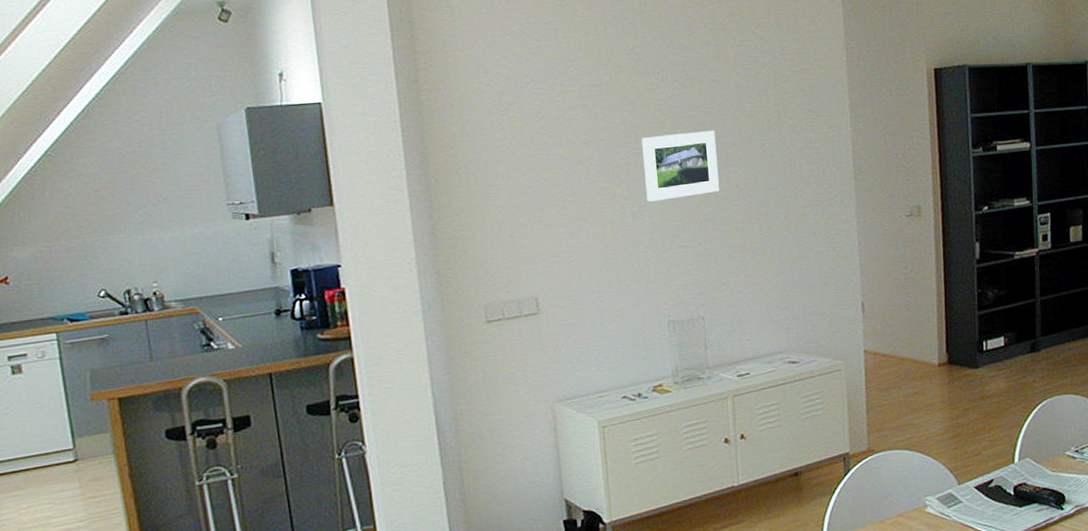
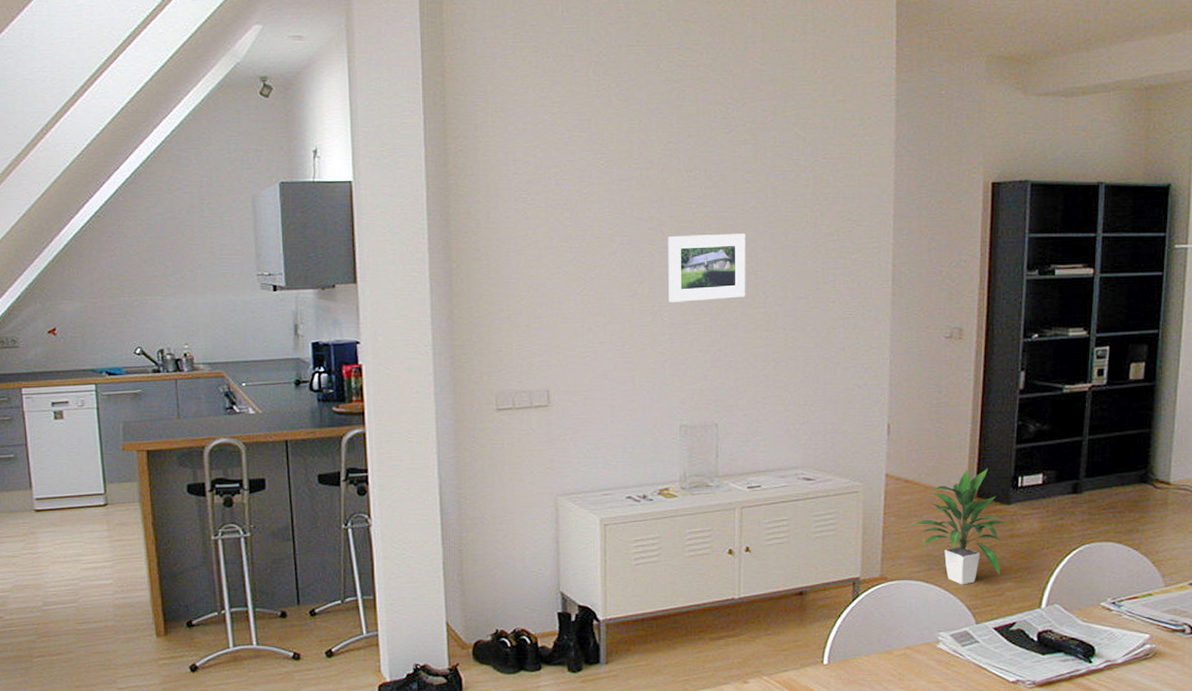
indoor plant: none [891,336,978,449] -> present [911,468,1009,585]

